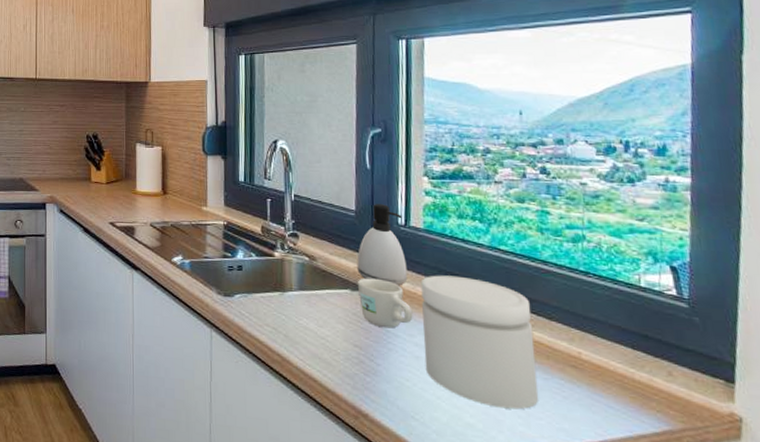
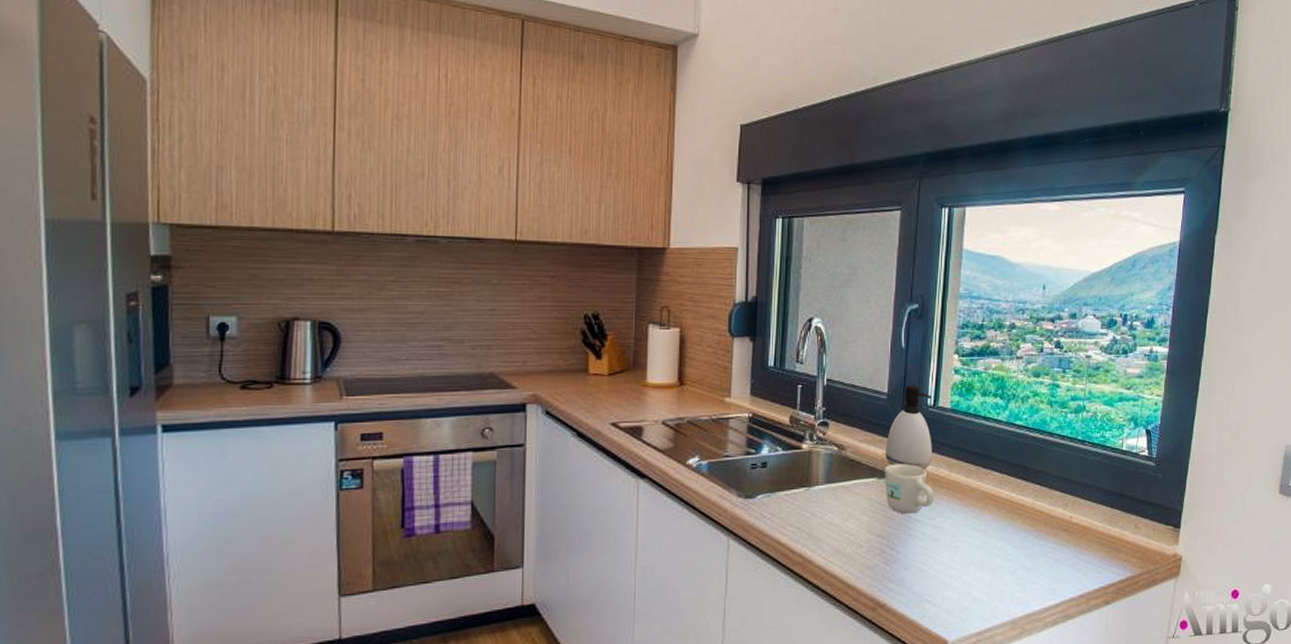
jar: present [420,275,539,410] -> none [941,454,1036,579]

